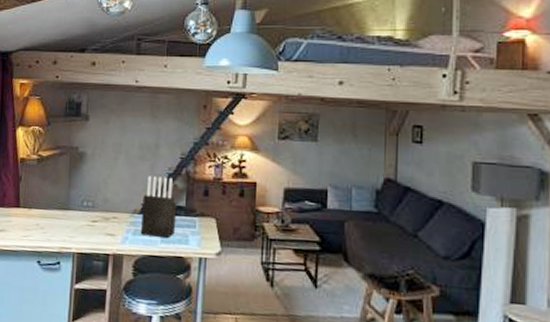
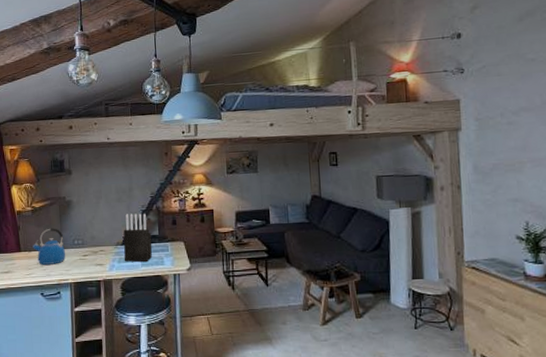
kettle: none [34,183,72,228] -> present [32,228,66,265]

